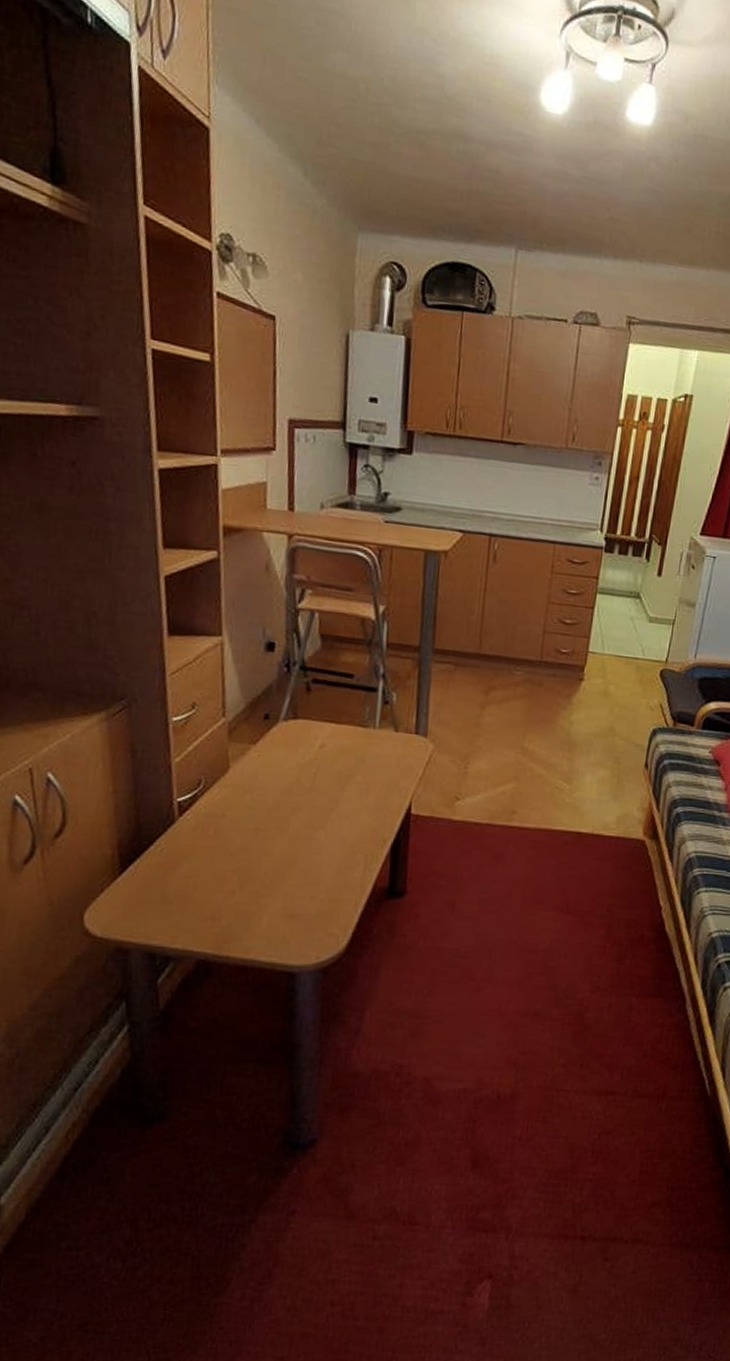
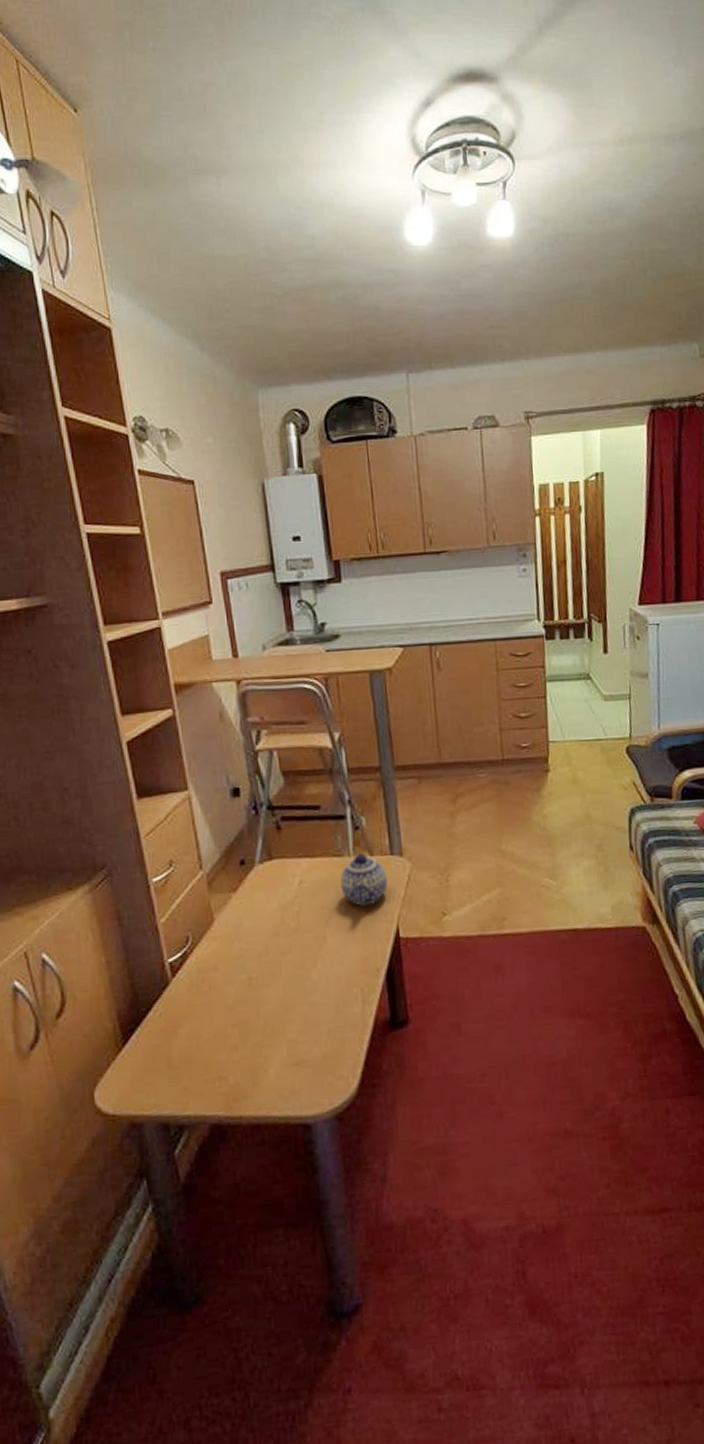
teapot: none [361,727,409,779] -> present [340,853,388,906]

